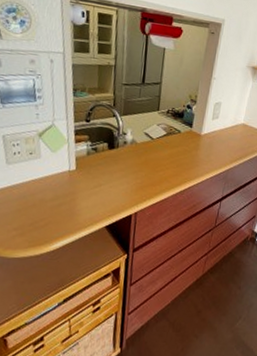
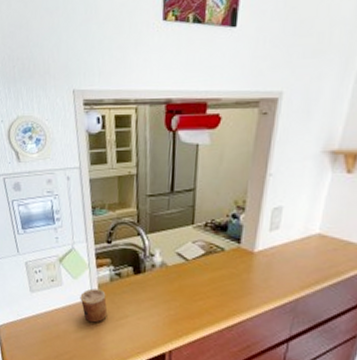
cup: none [58,161,83,192] -> present [80,288,108,323]

